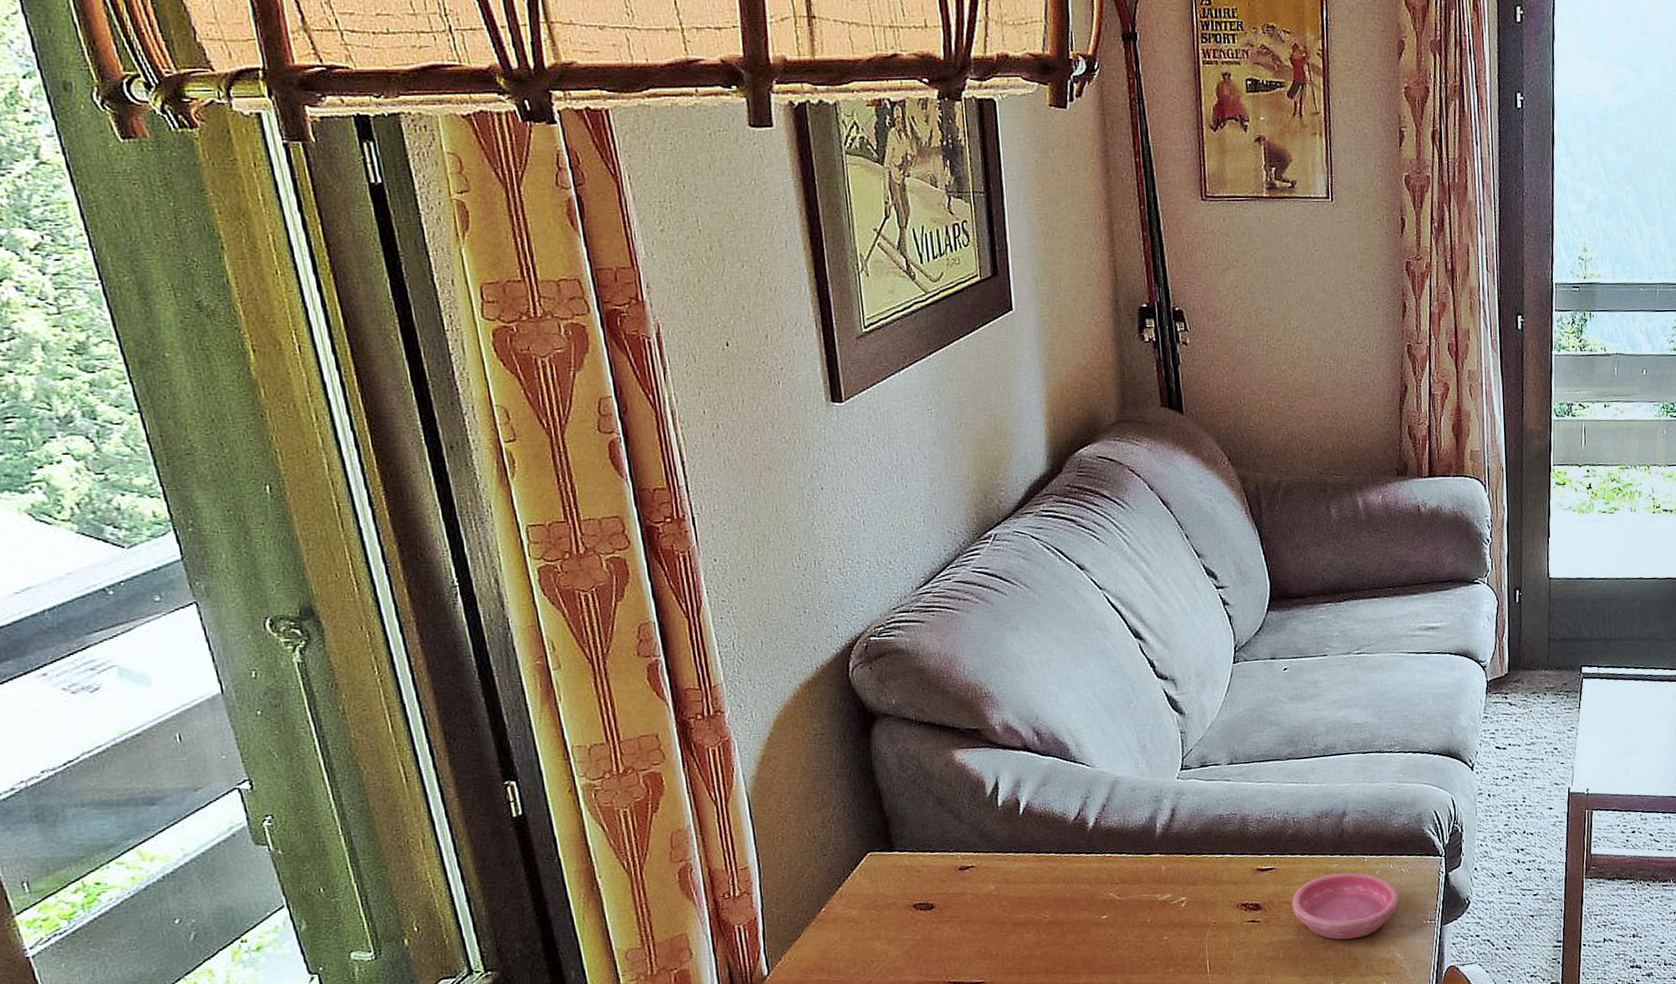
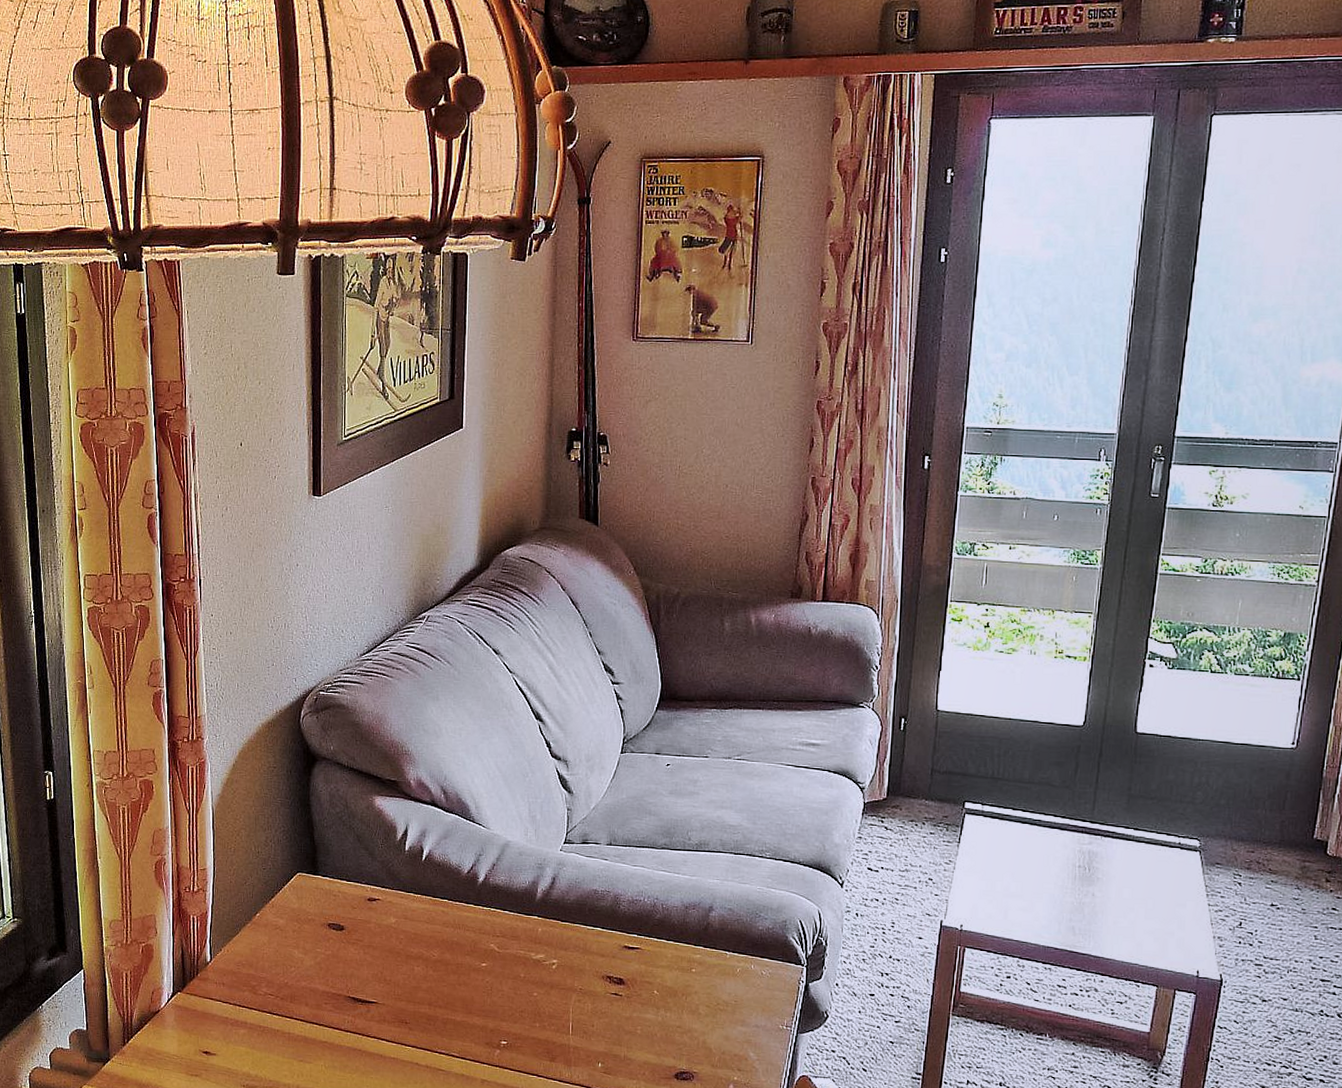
saucer: present [1291,872,1399,940] -> none [653,963,757,1030]

